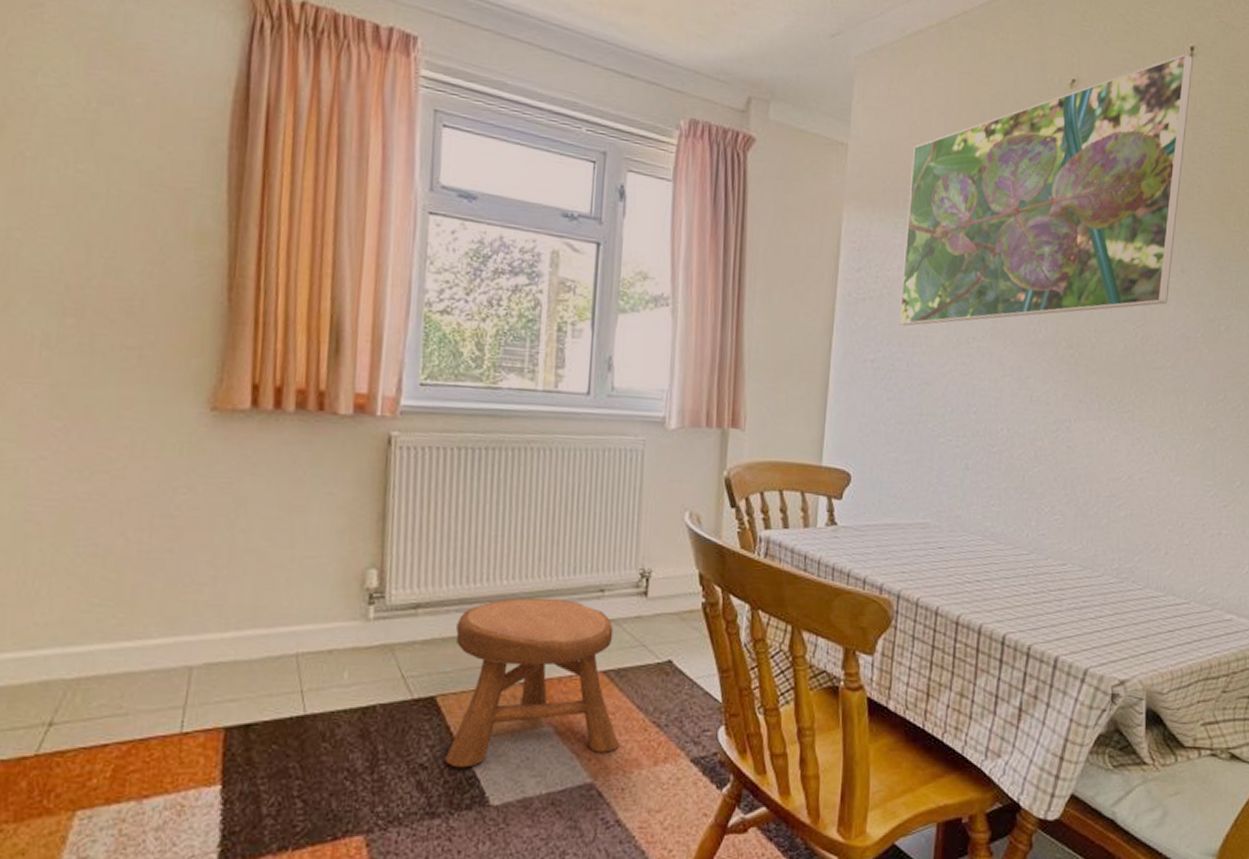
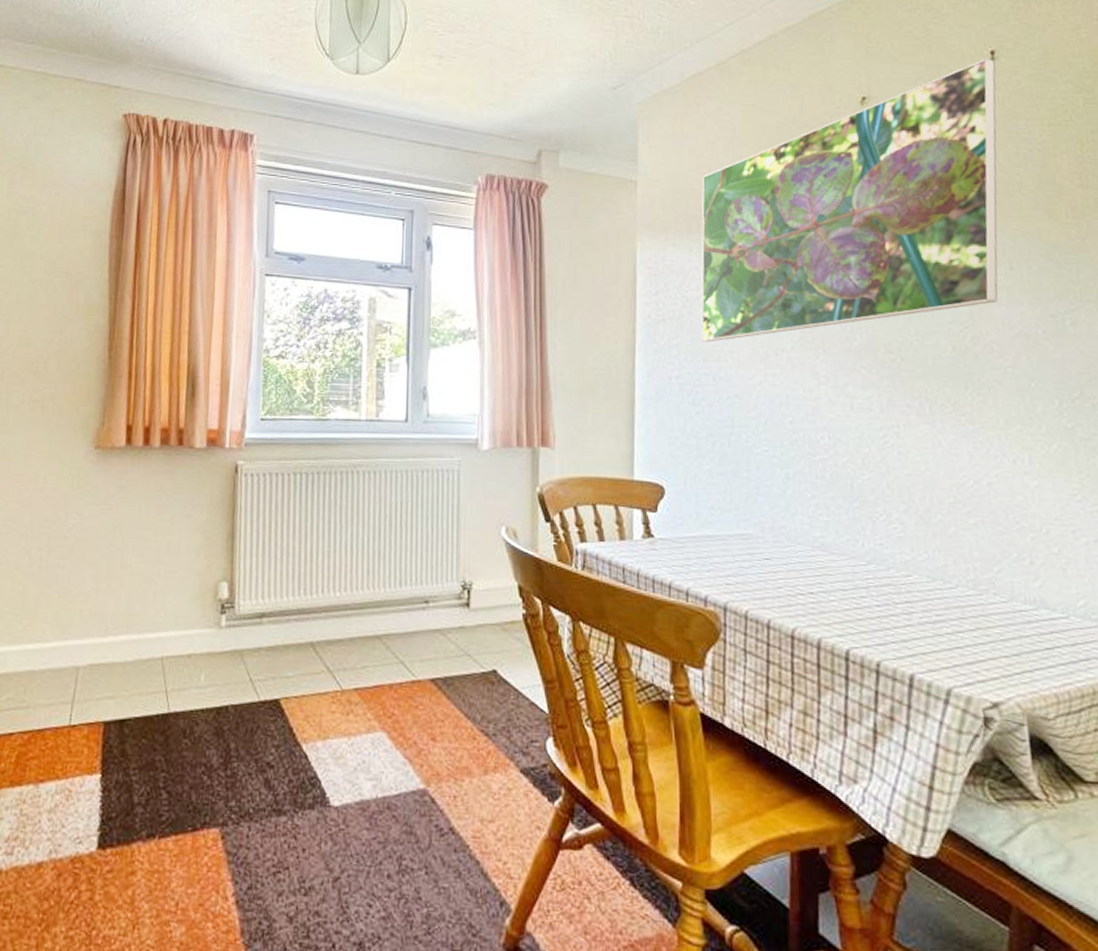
stool: present [445,597,620,768] -> none [289,608,450,768]

